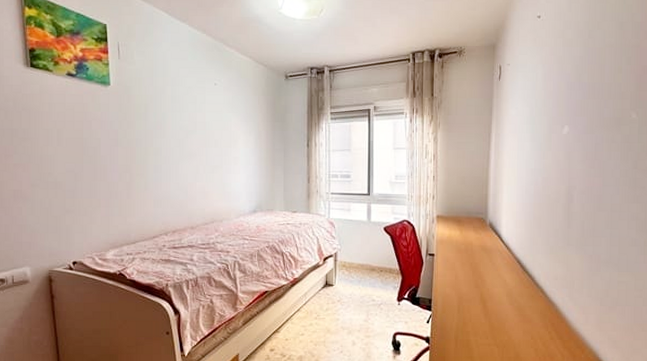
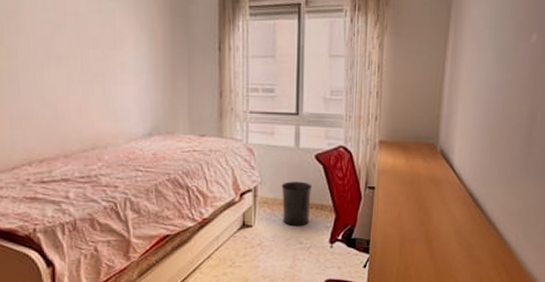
waste bin: none [356,249,382,286] -> present [281,181,313,227]

